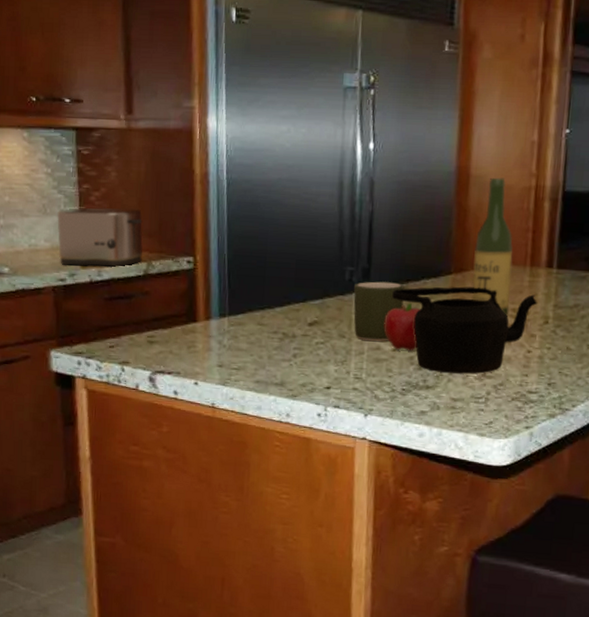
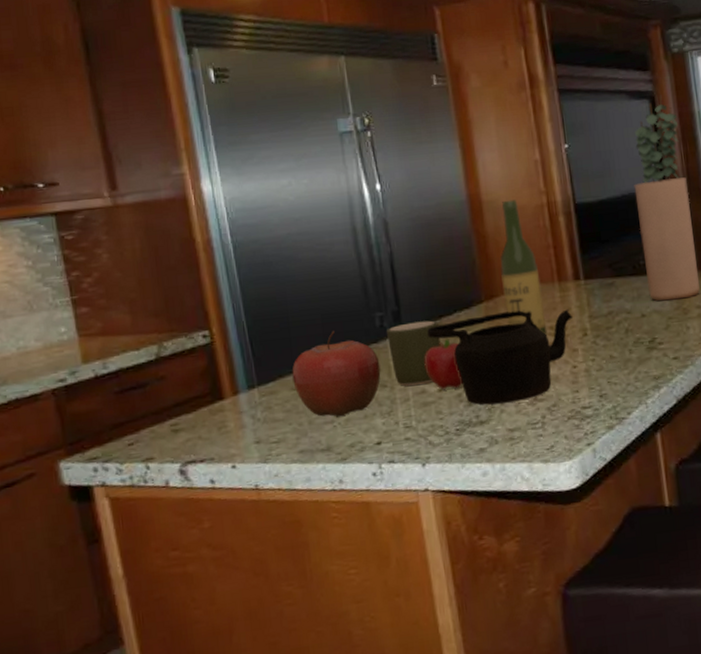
toaster: present [56,207,143,267] -> none [45,288,151,364]
fruit: none [260,277,343,357] -> present [292,331,381,417]

